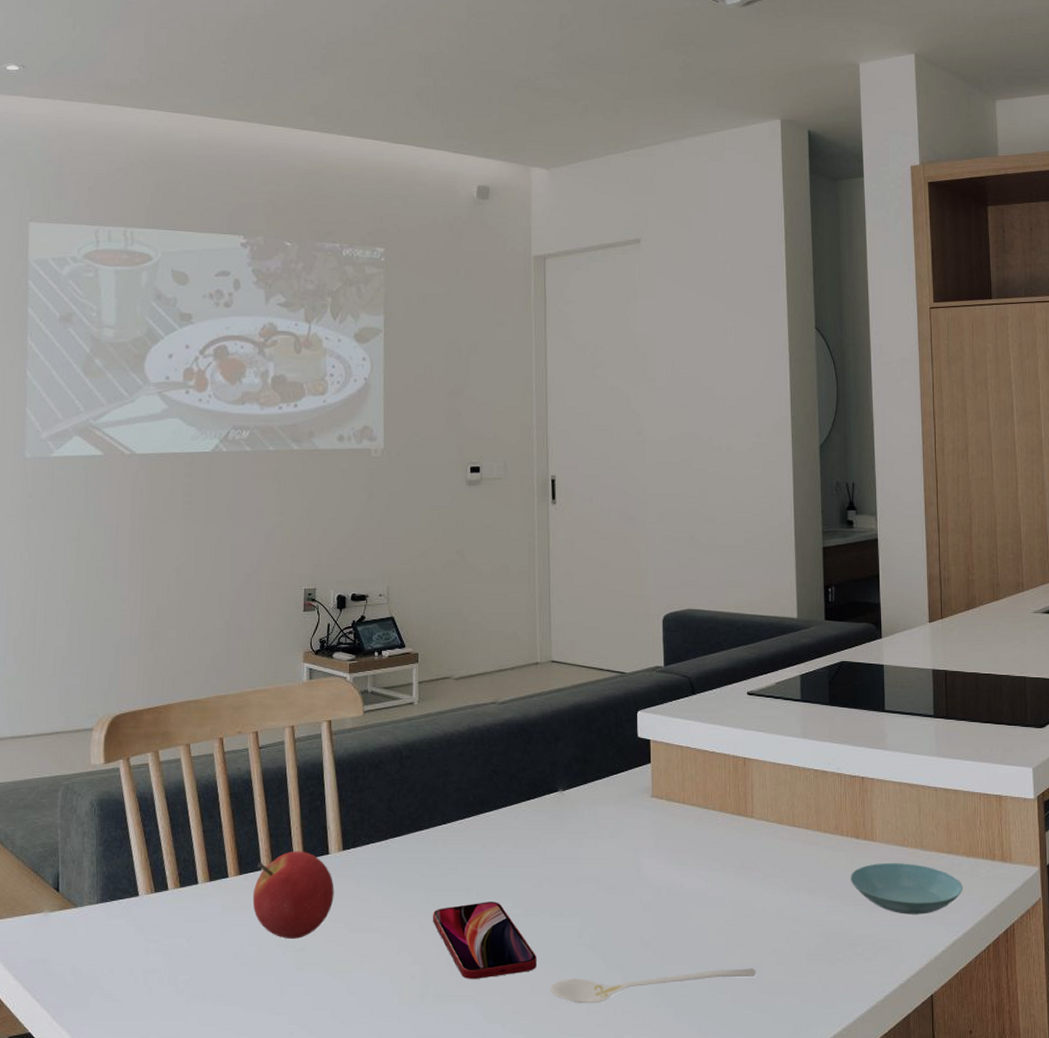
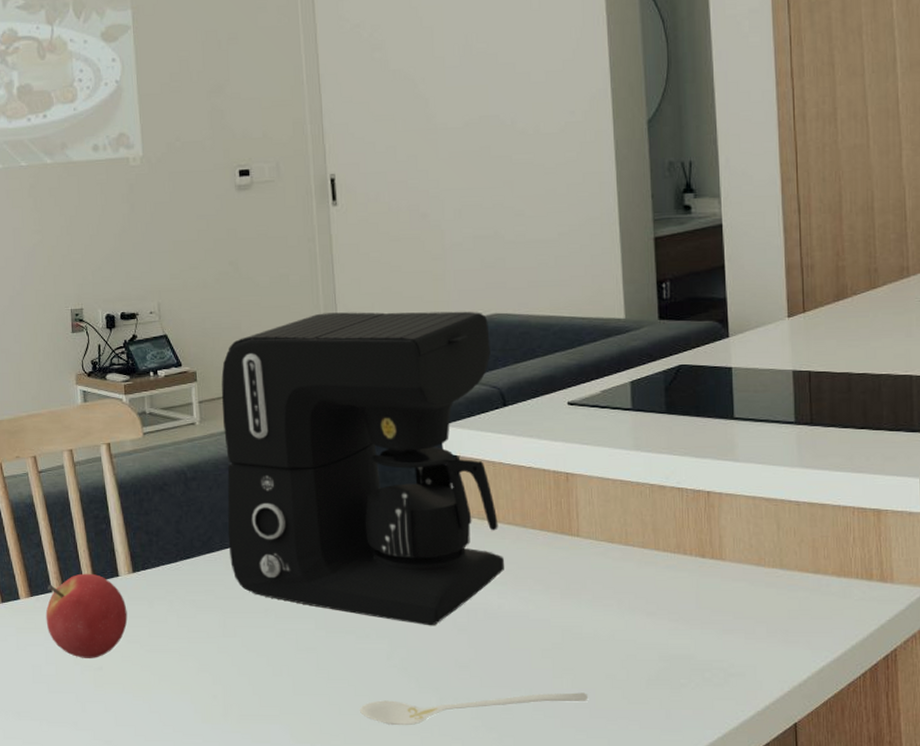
smartphone: present [432,902,537,980] -> none [230,623,344,700]
coffee maker: none [437,602,687,904] -> present [221,311,504,626]
saucer: present [850,863,963,915] -> none [695,584,832,639]

